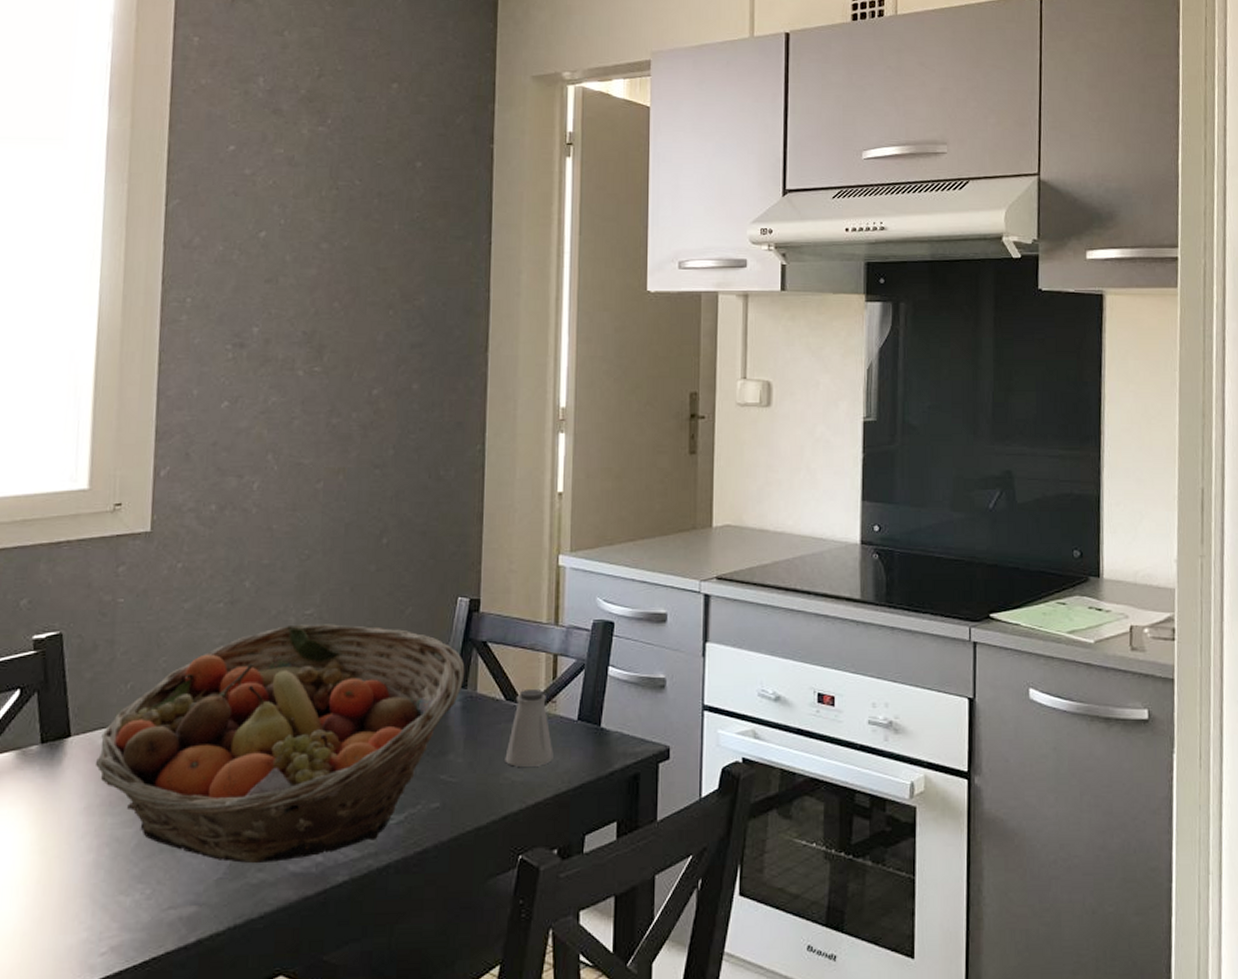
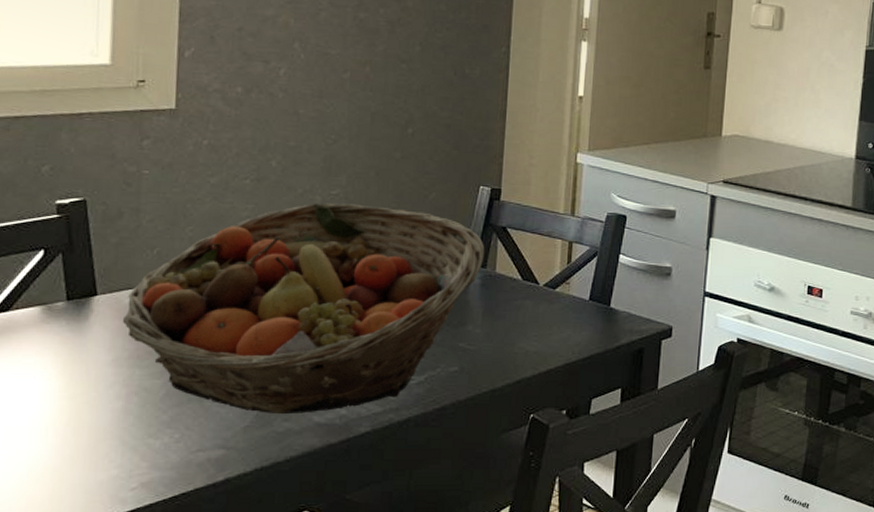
saltshaker: present [505,688,553,767] -> none [520,270,566,339]

